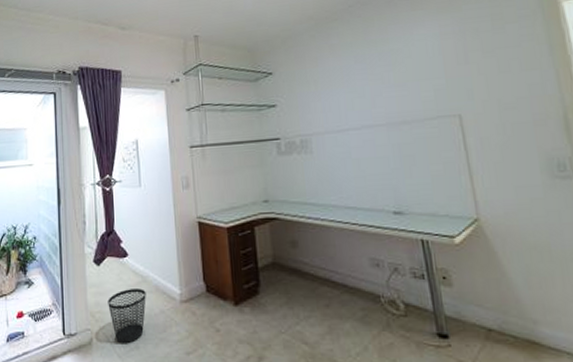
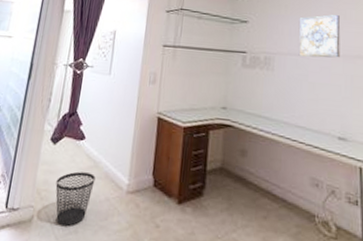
wall art: none [331,80,383,133] -> present [298,14,341,58]

